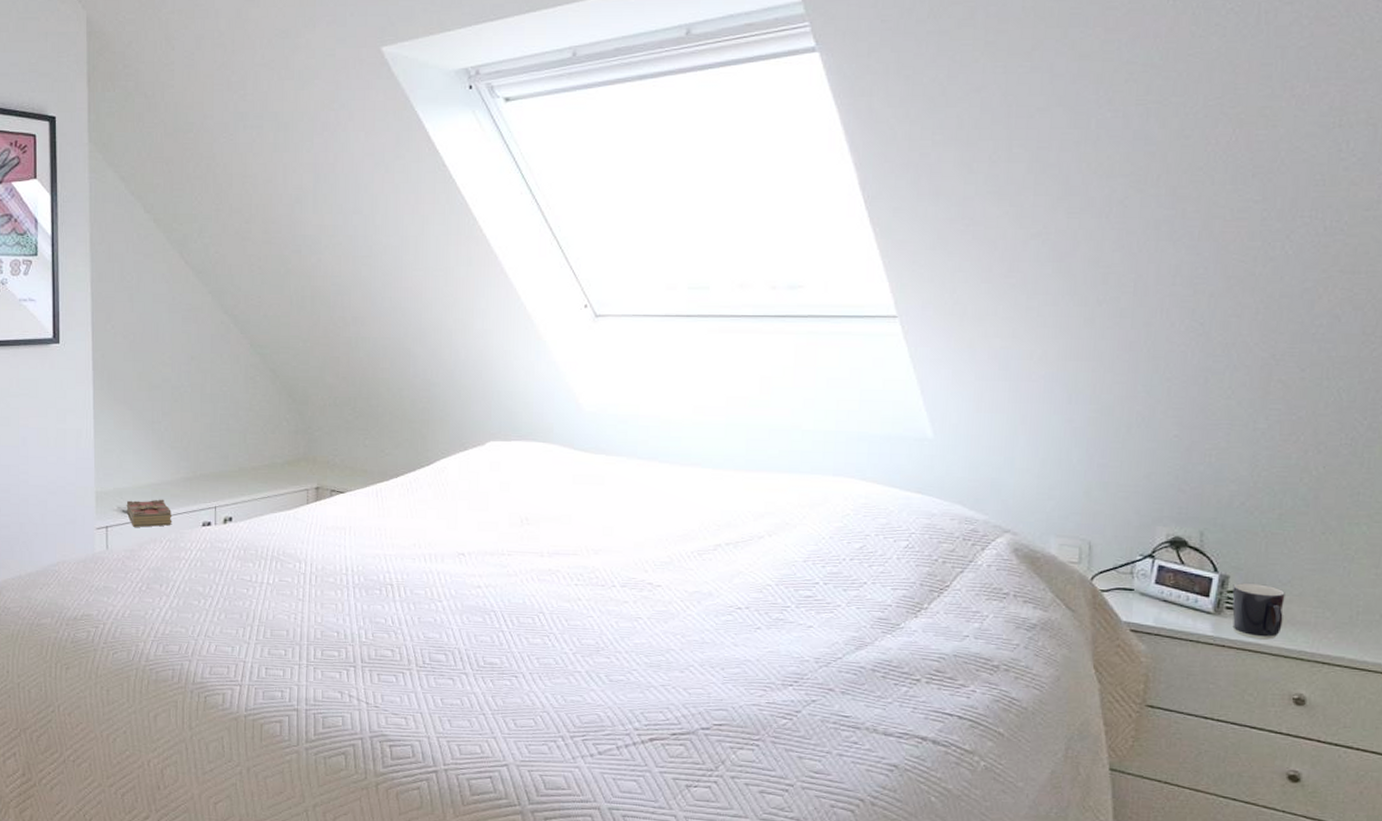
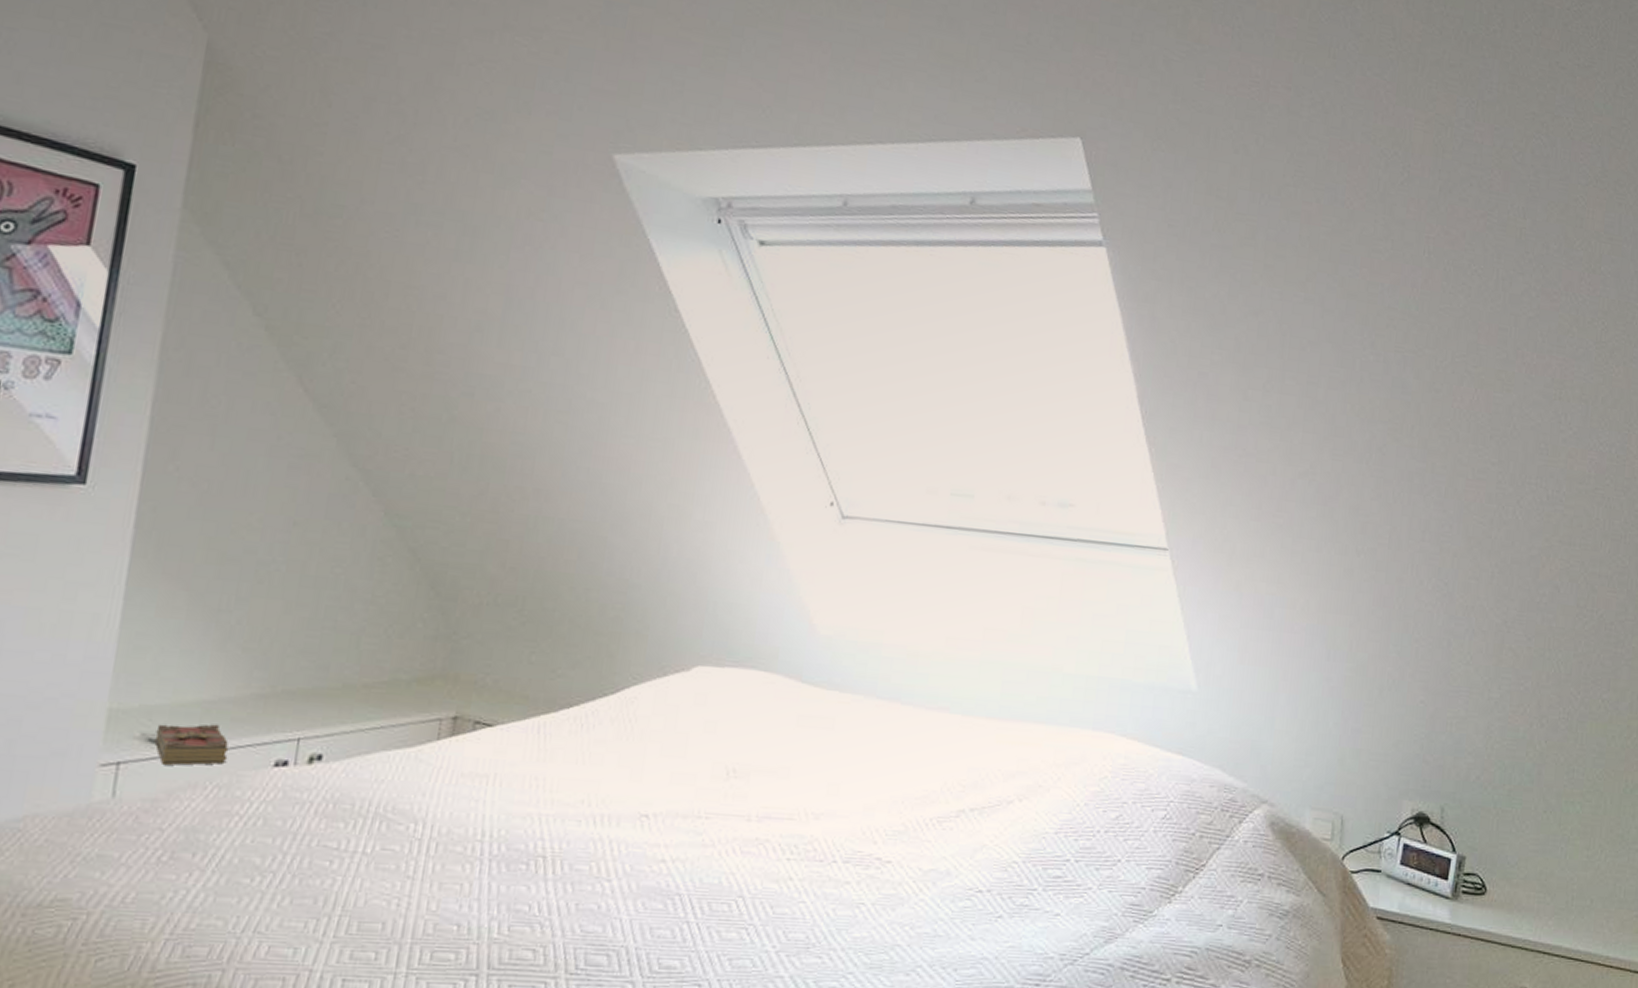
mug: present [1232,582,1285,640] -> none [1467,863,1513,928]

